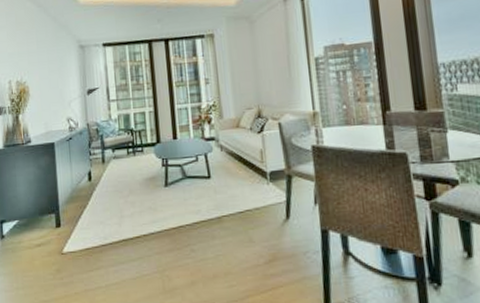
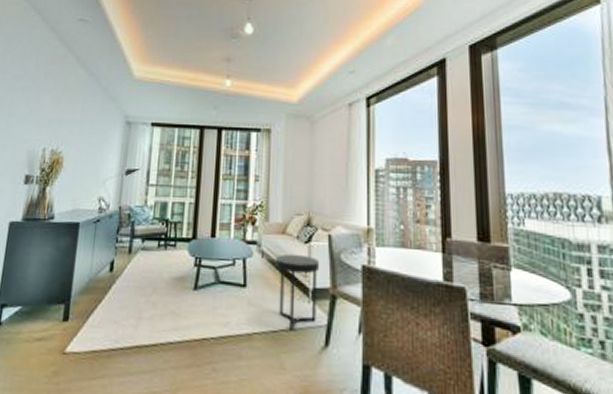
side table: none [233,143,276,210] -> present [276,253,320,330]

